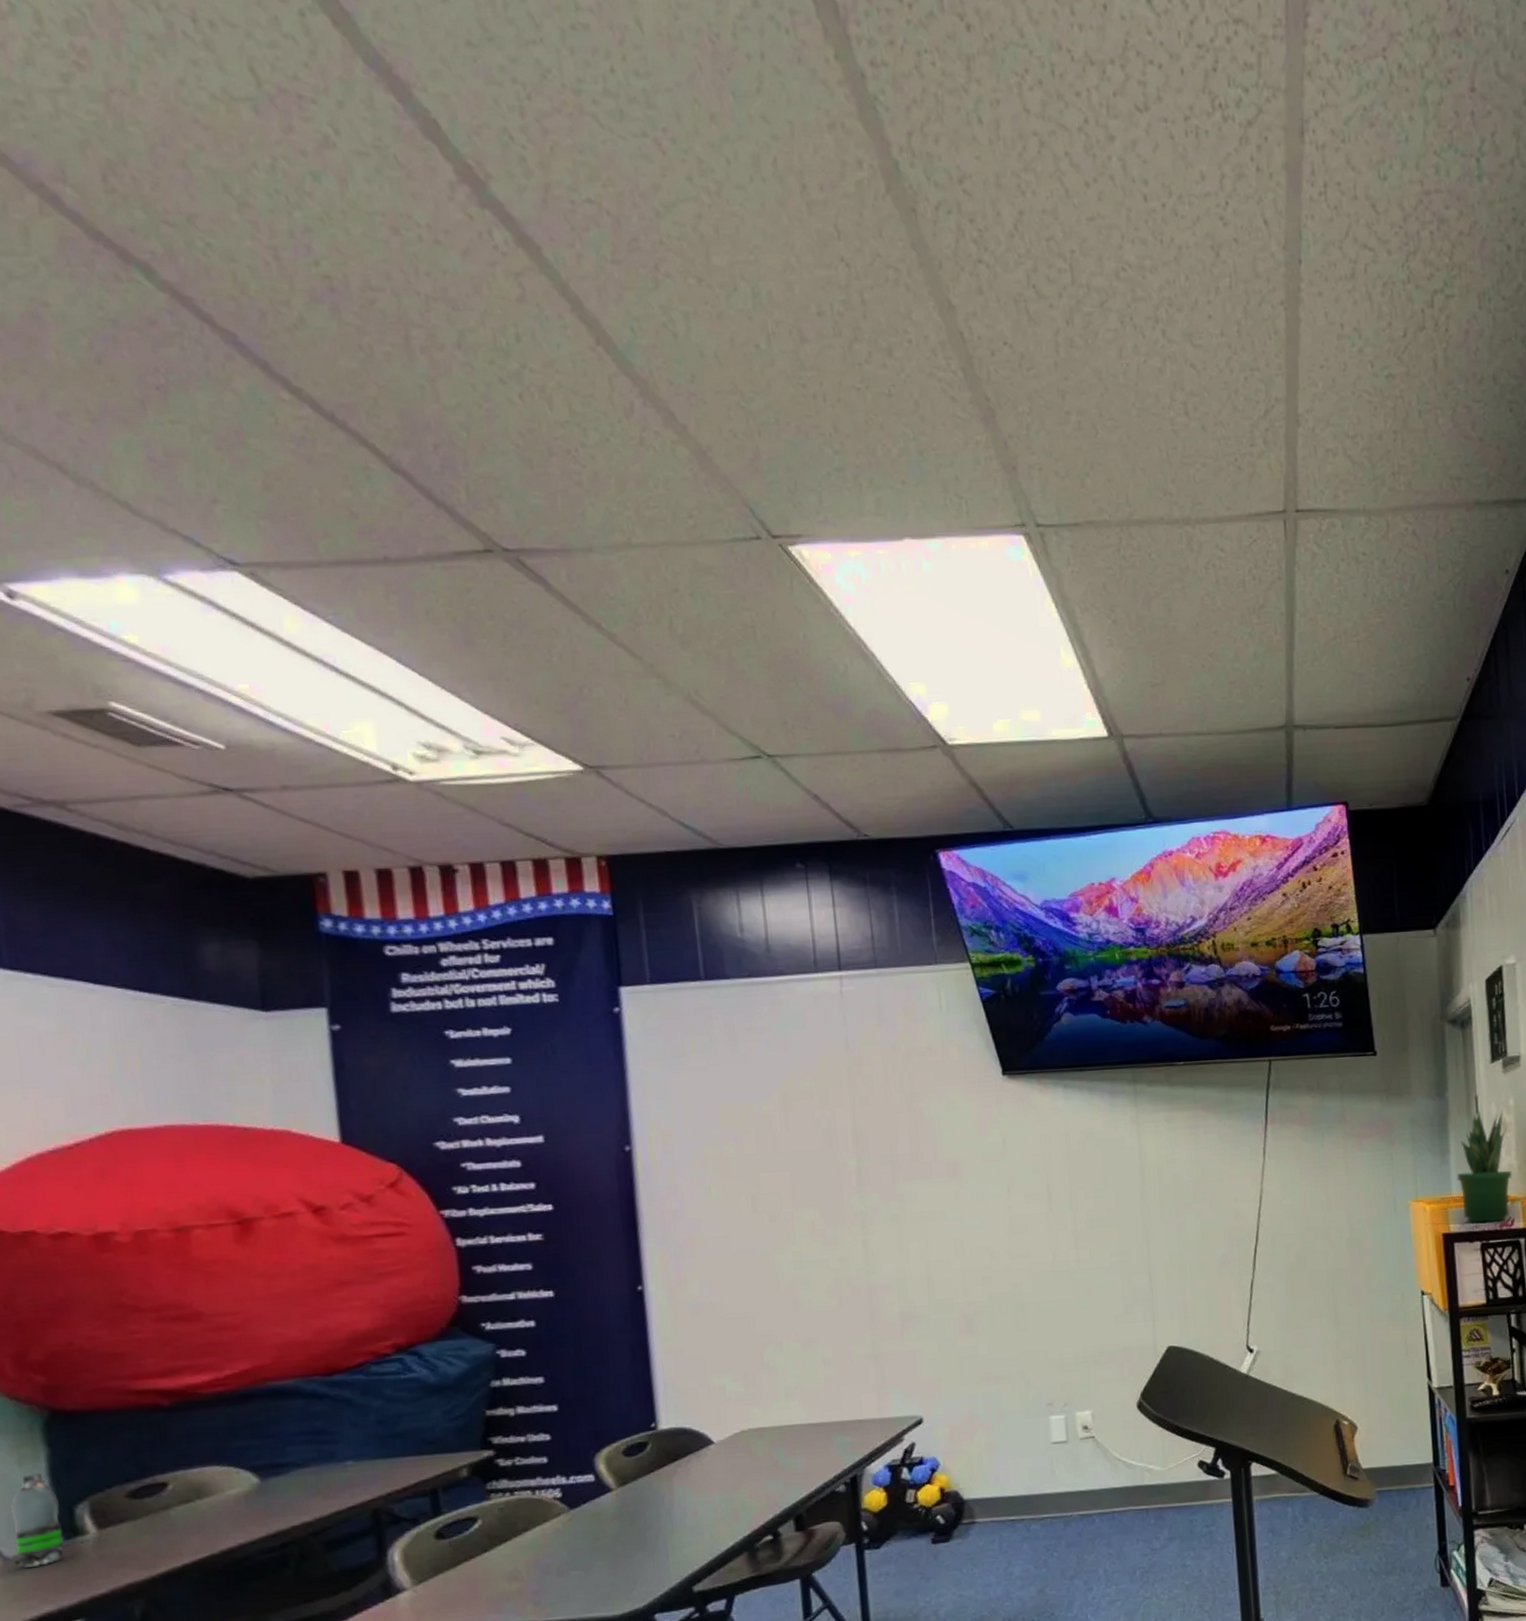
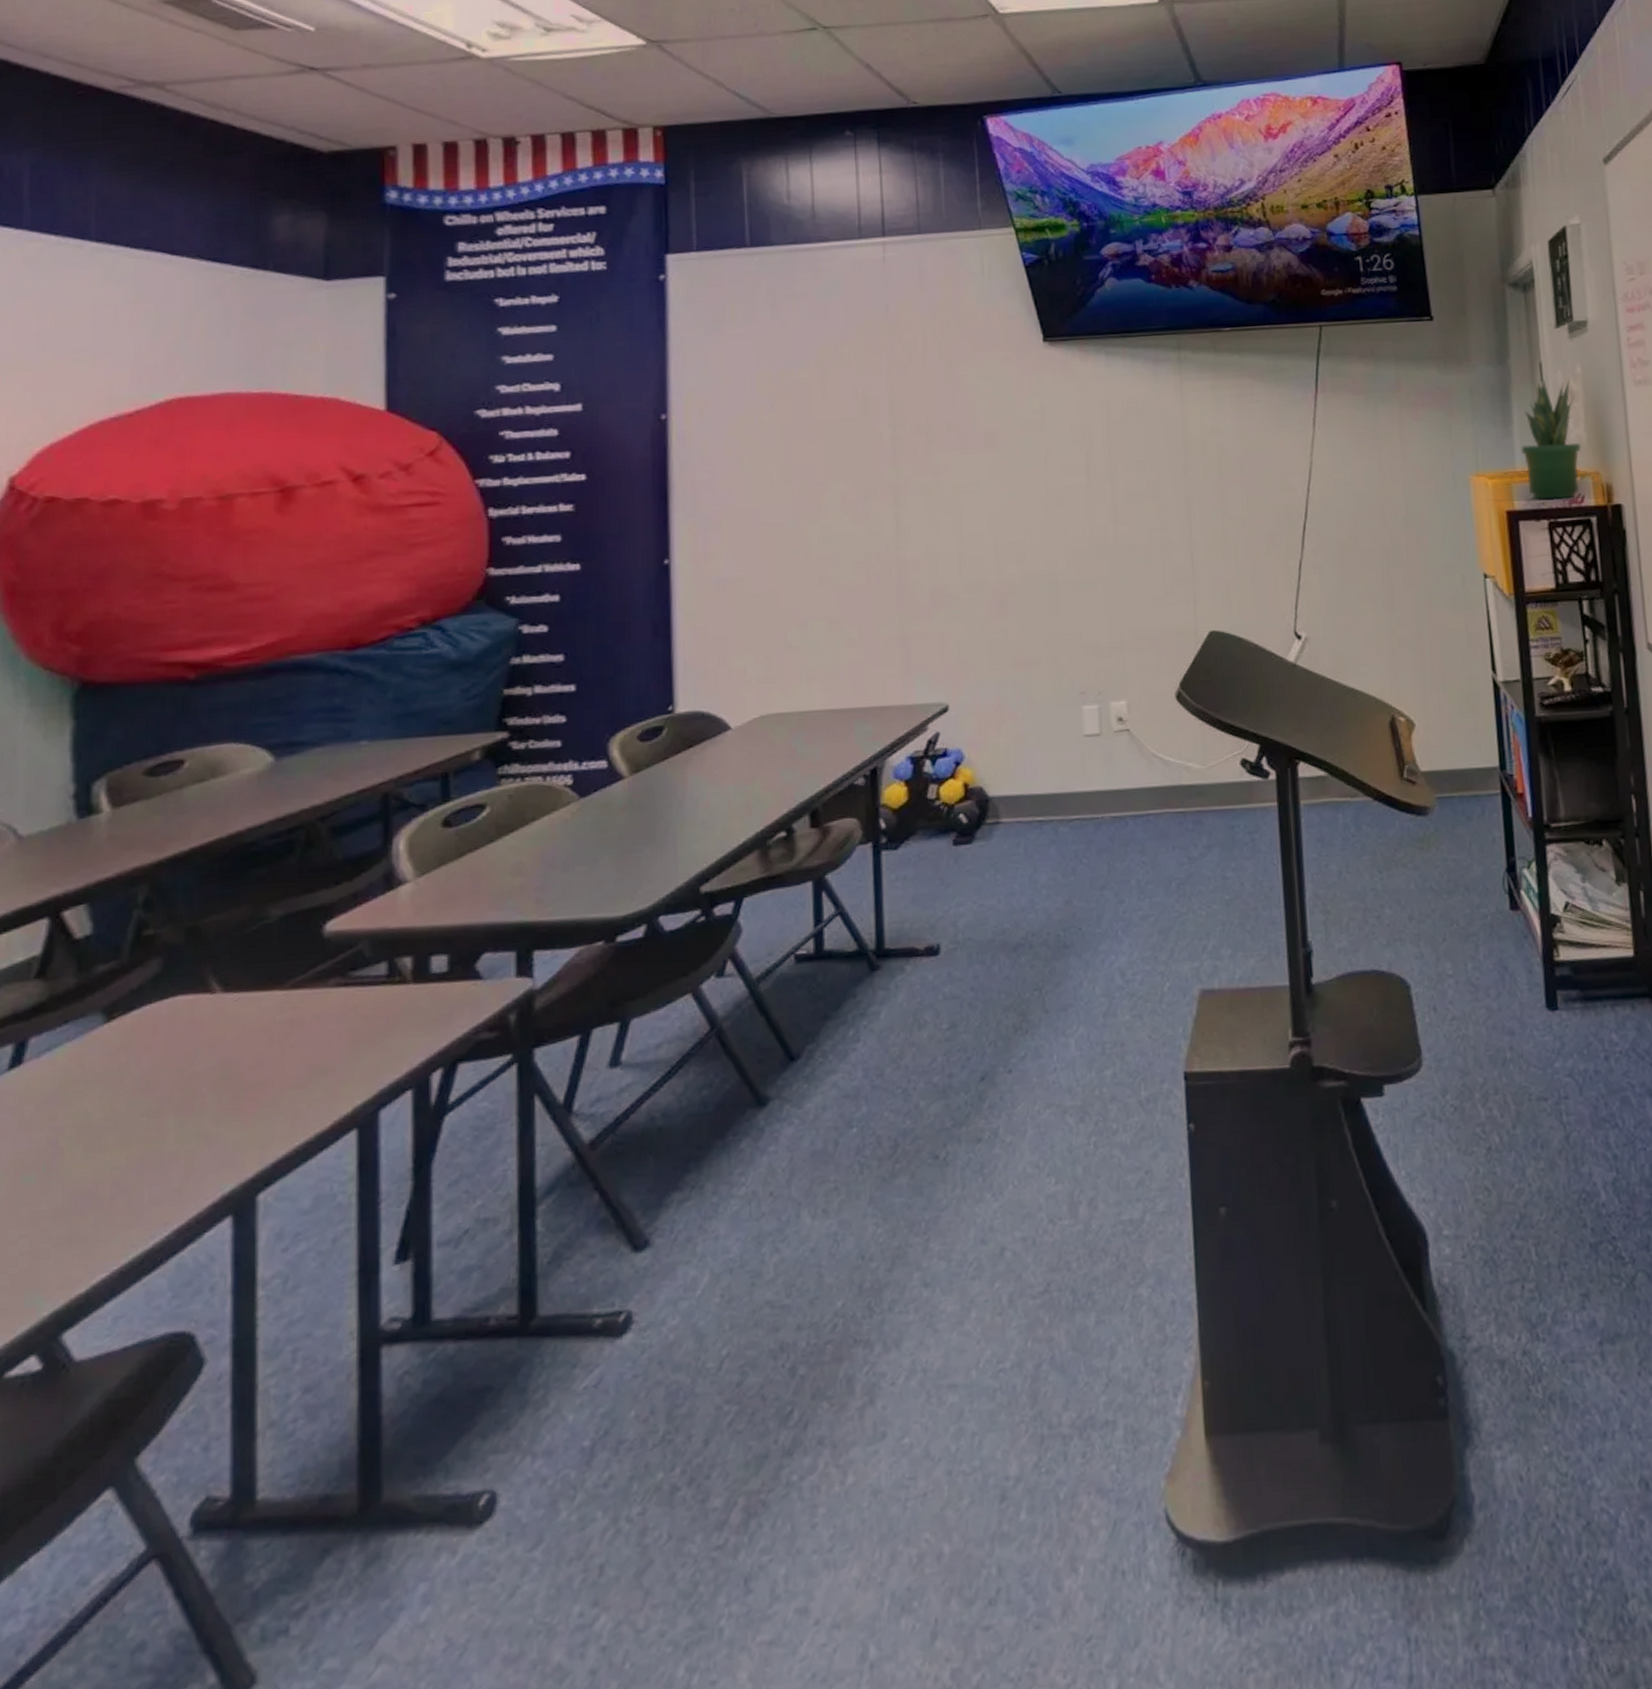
bottle: present [11,1472,64,1569] -> none [30,746,78,848]

